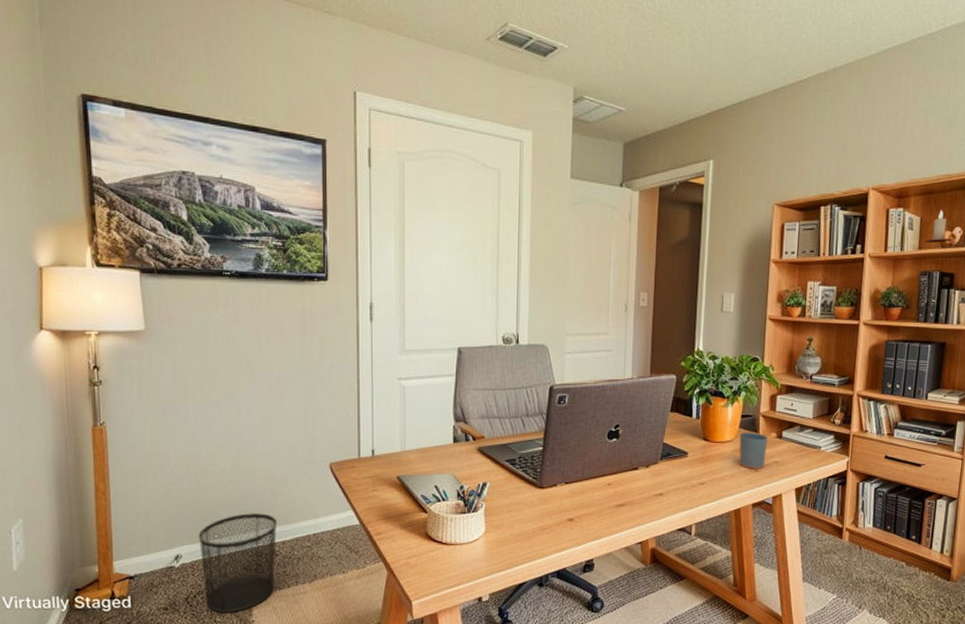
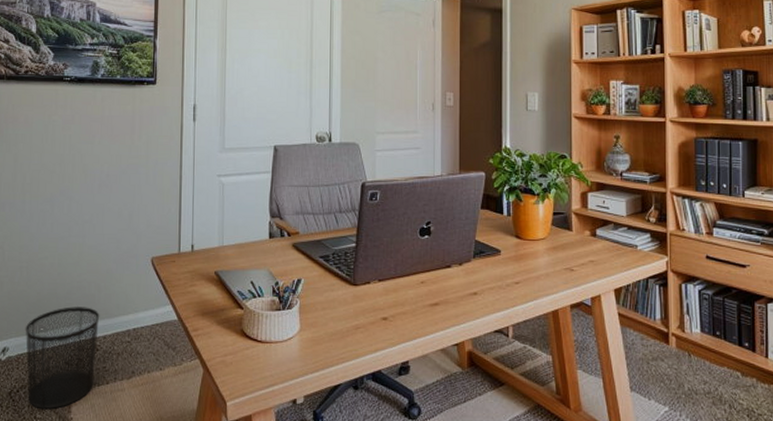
mug: present [739,432,768,469] -> none [552,230,582,268]
candle: present [925,210,953,243] -> none [724,11,753,42]

